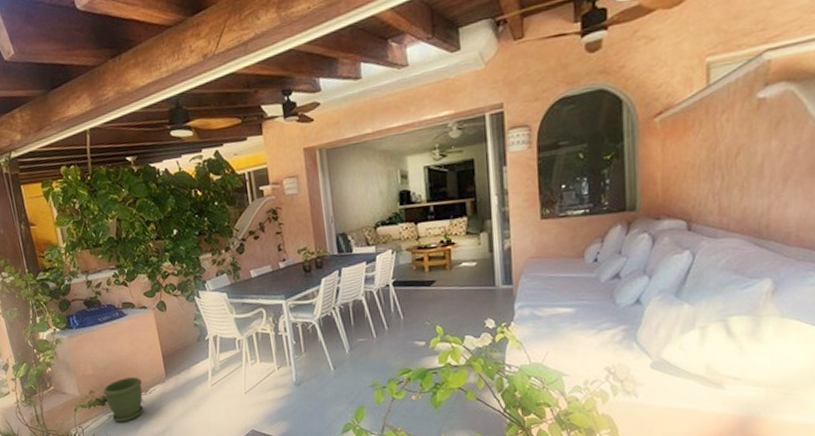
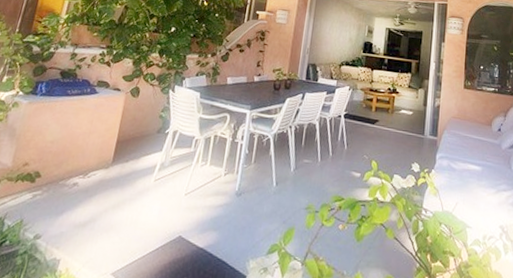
flowerpot: present [103,377,144,423] -> none [35,156,85,206]

